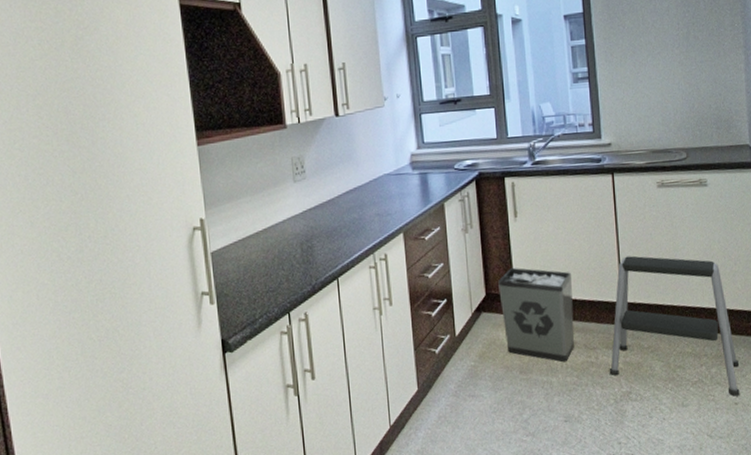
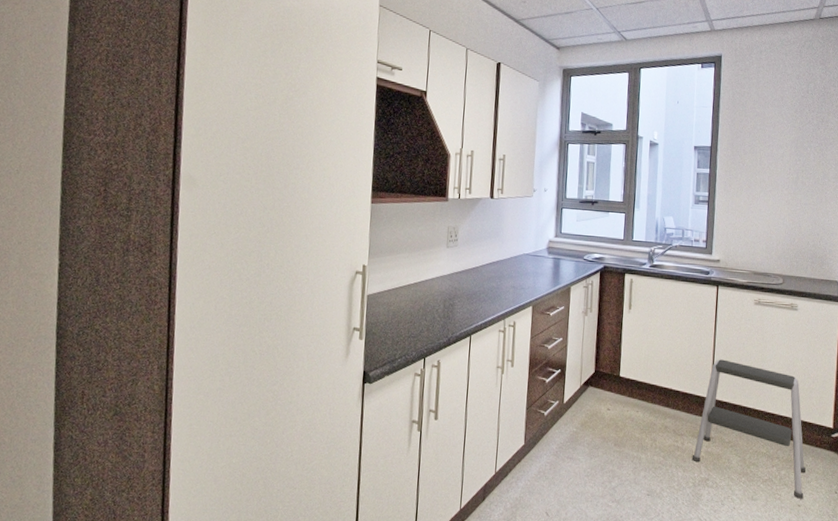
recycling bin: present [498,267,575,362] -> none [606,352,671,443]

